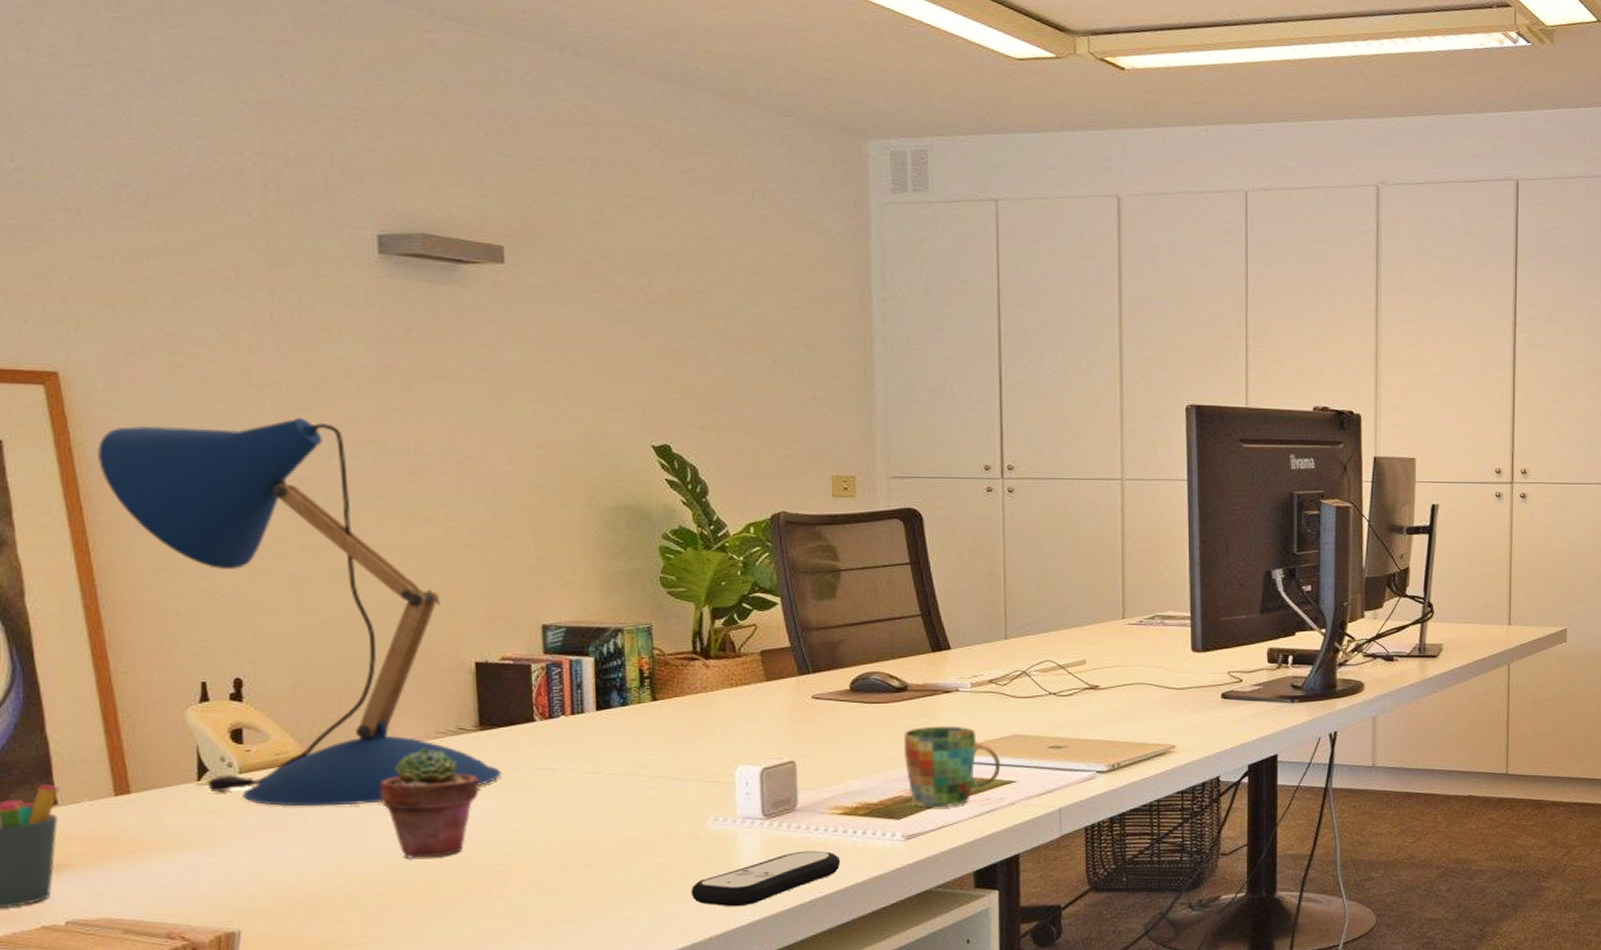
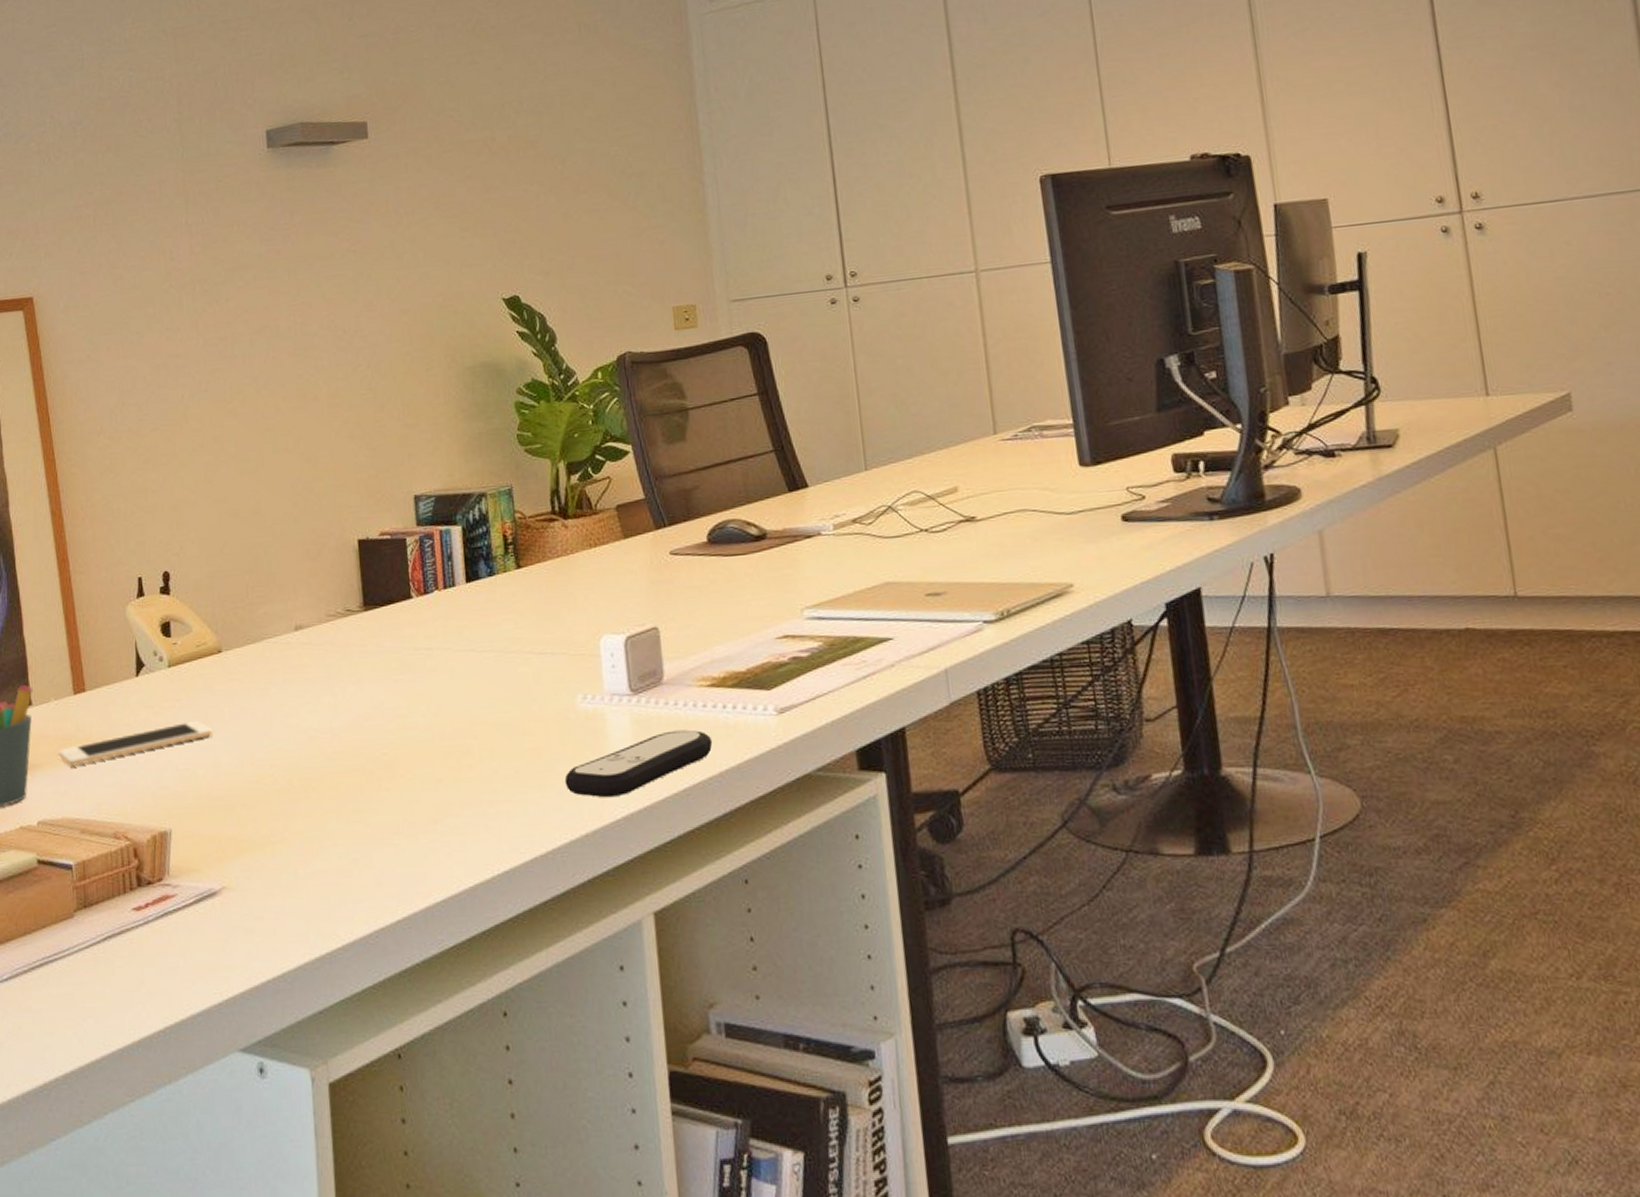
cell phone: none [93,826,294,867] -> present [58,720,212,766]
desk lamp: present [96,417,501,807] -> none [60,312,385,699]
potted succulent: present [380,749,479,859] -> none [282,633,366,750]
mug: present [903,726,1001,808] -> none [766,576,875,674]

